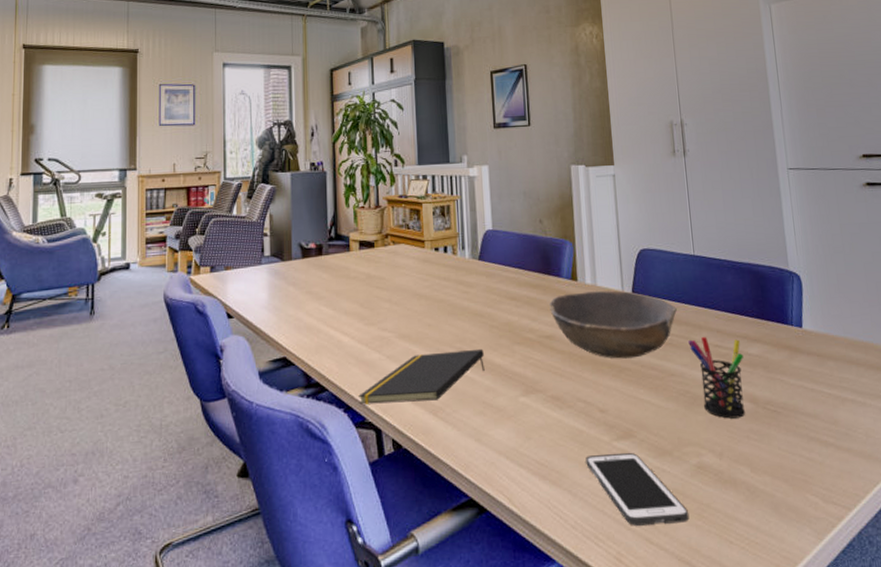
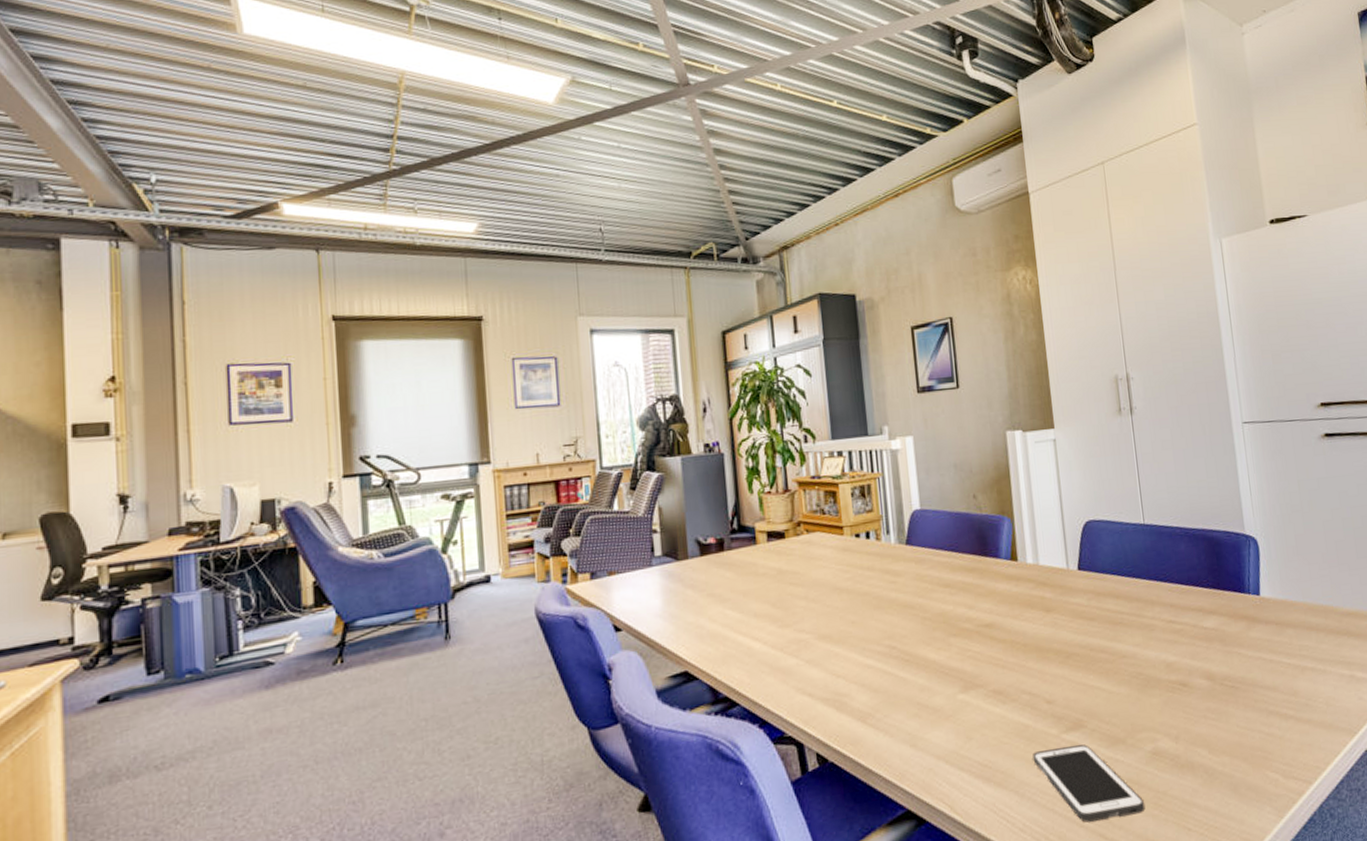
notepad: present [358,348,485,405] -> none [775,644,918,718]
bowl: present [549,290,677,359] -> none [987,569,1127,644]
pen holder: present [688,336,746,419] -> none [1140,612,1202,699]

